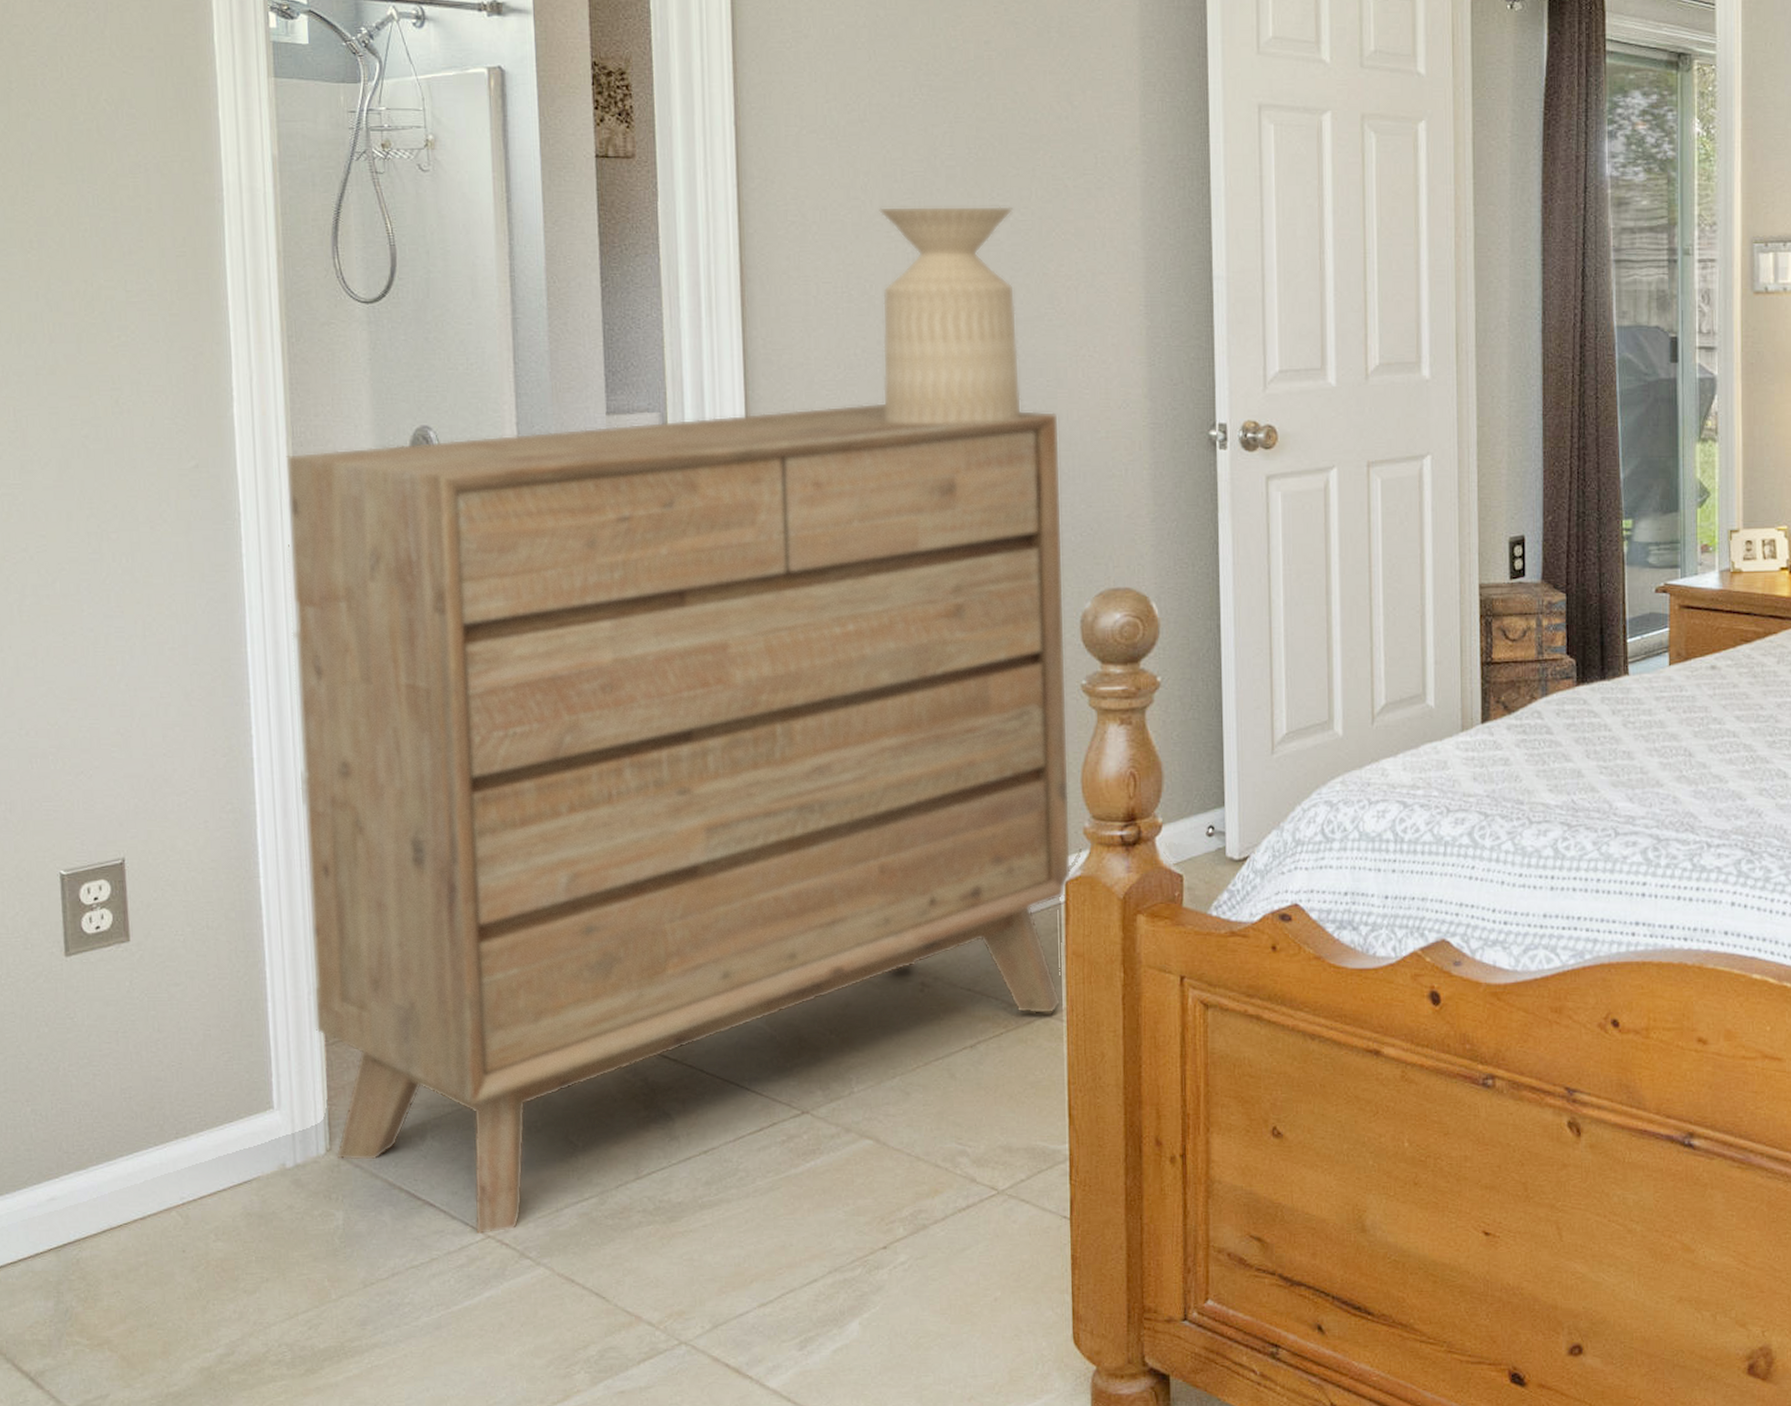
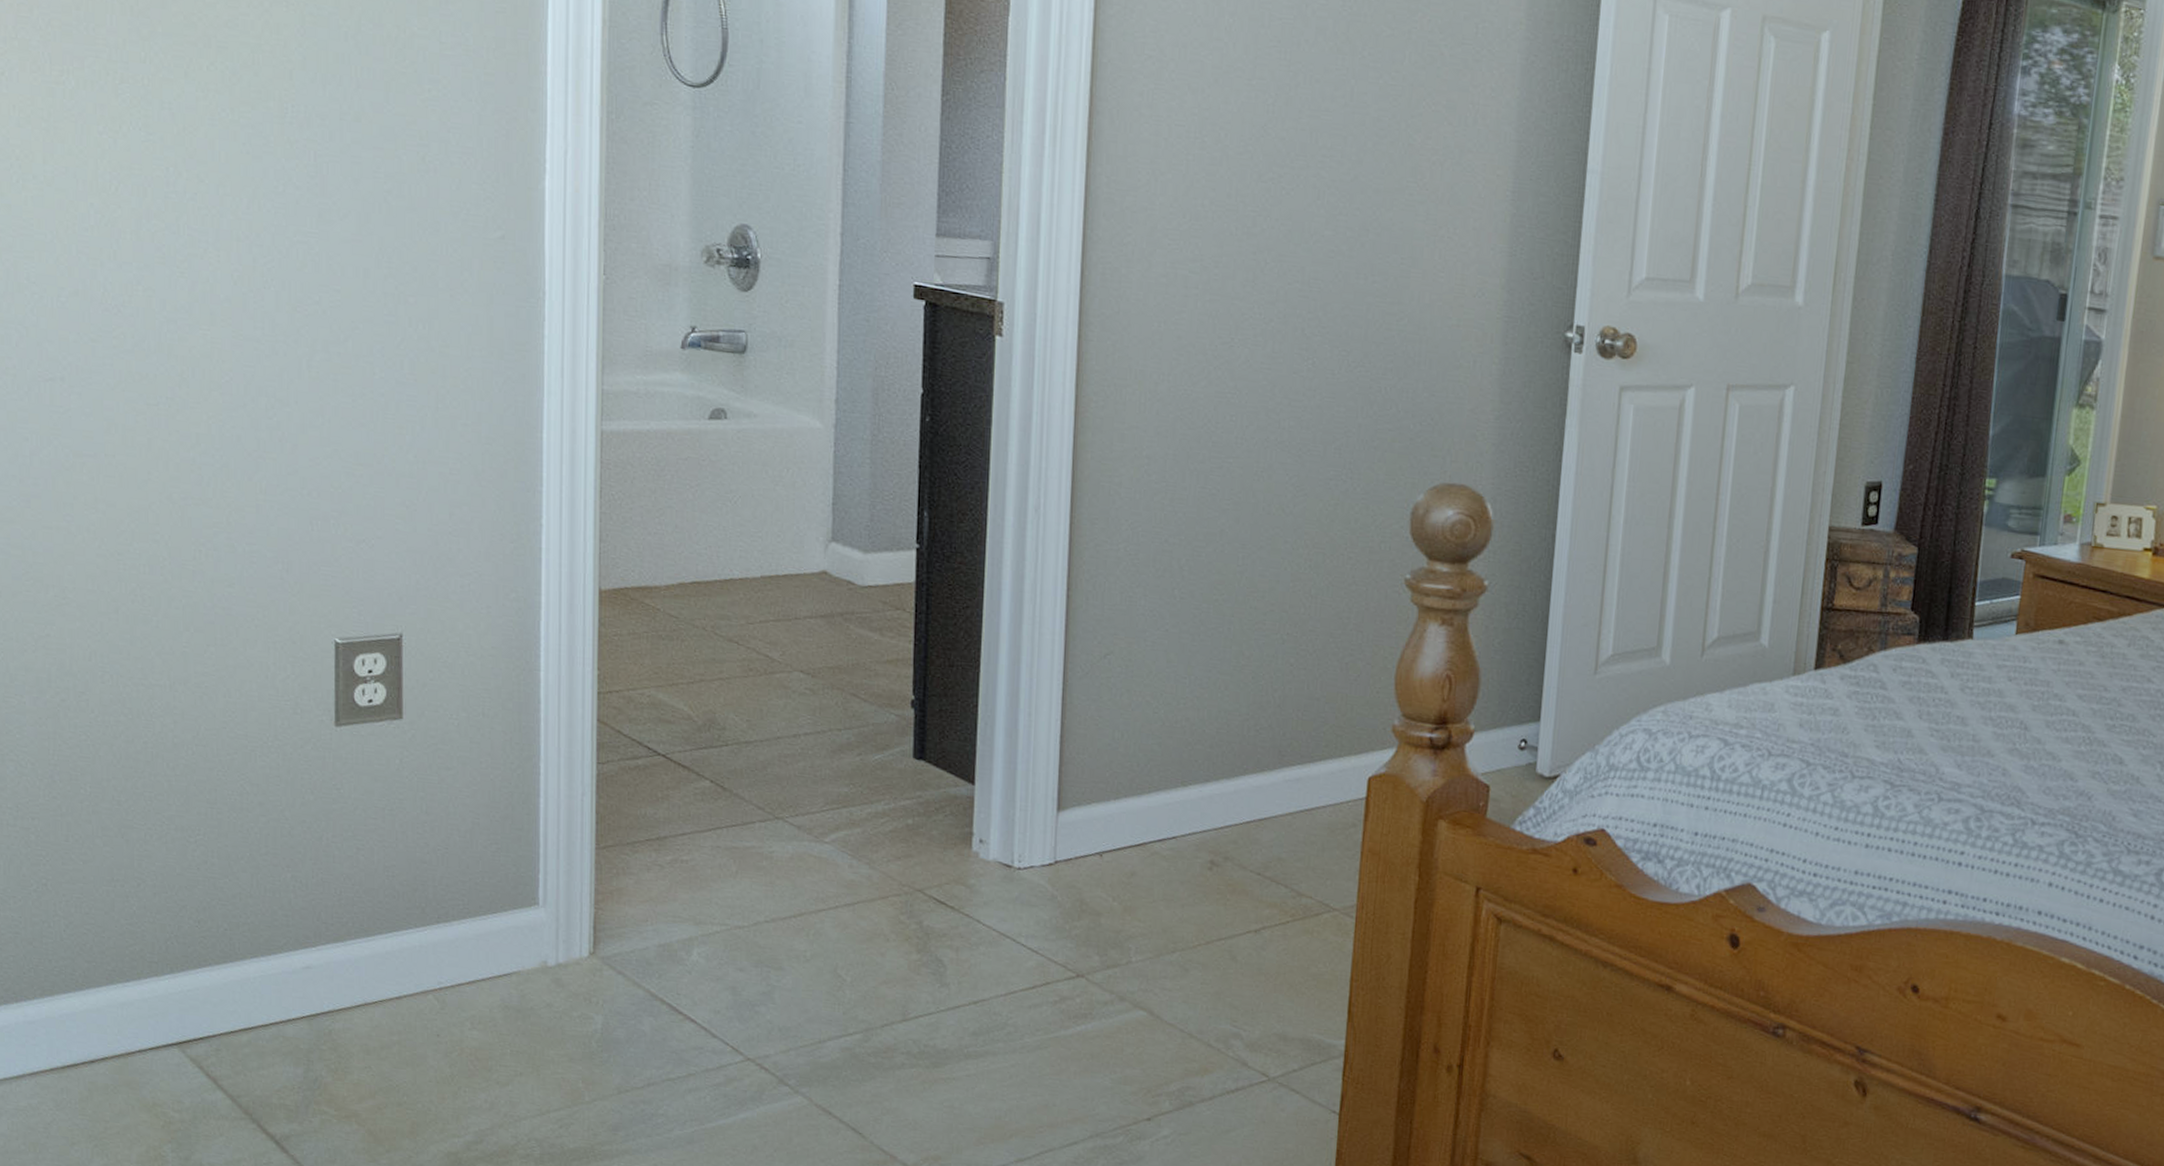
dresser: present [286,402,1072,1235] -> none [586,237,1408,1057]
side table: present [879,205,1022,425] -> none [1227,52,1385,295]

